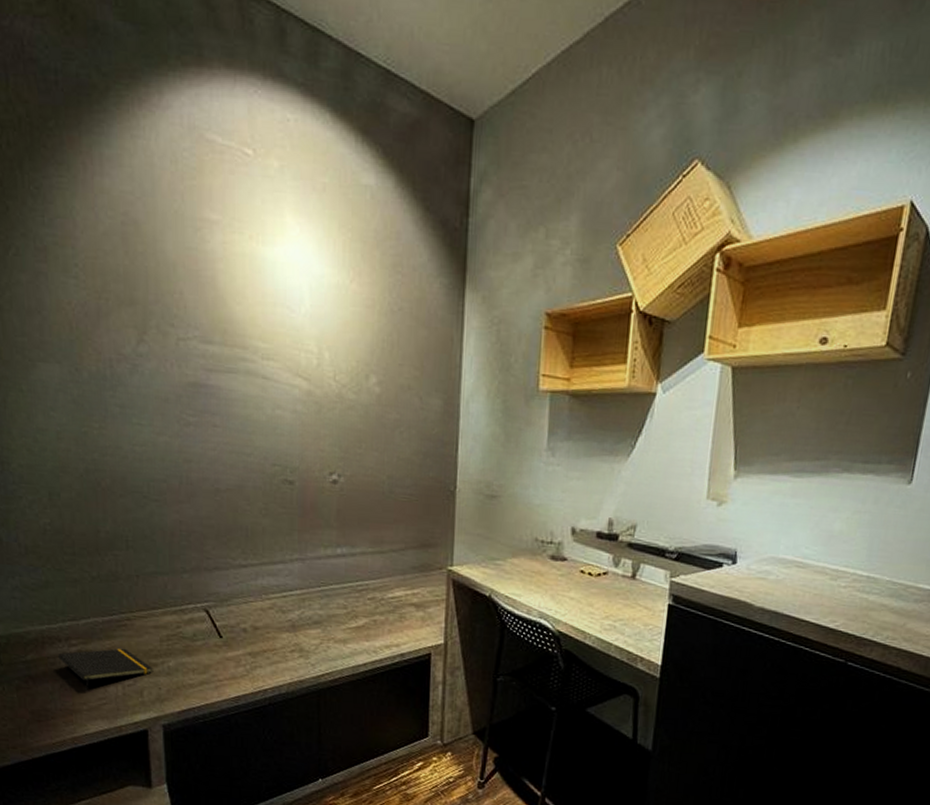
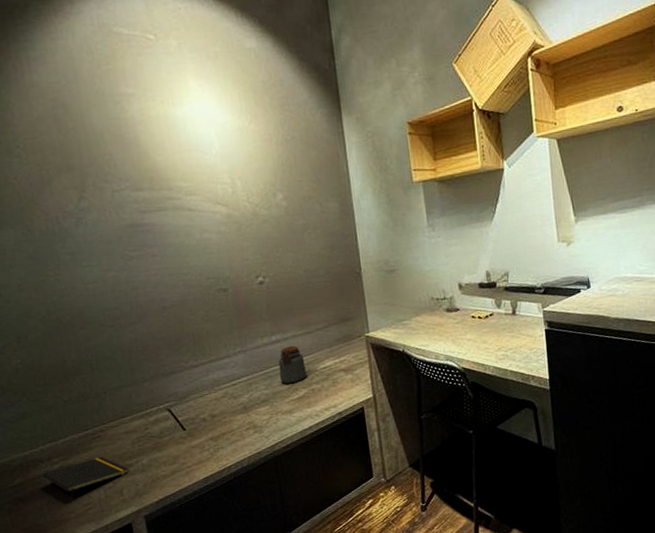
jar: none [338,563,371,608] -> present [278,345,307,384]

